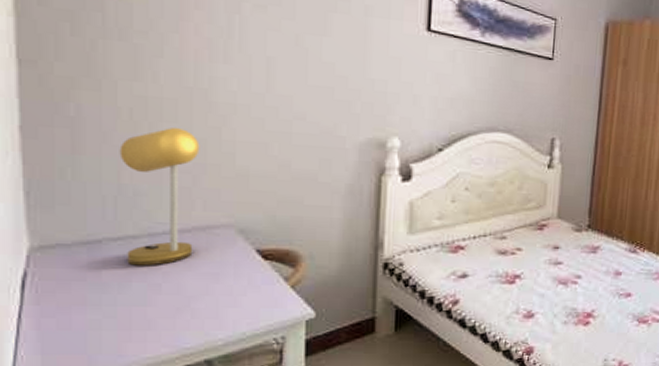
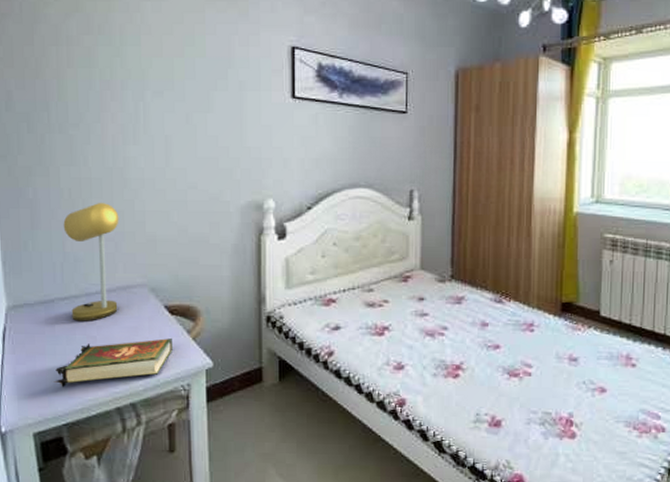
book: none [97,285,264,344] -> present [53,337,172,388]

